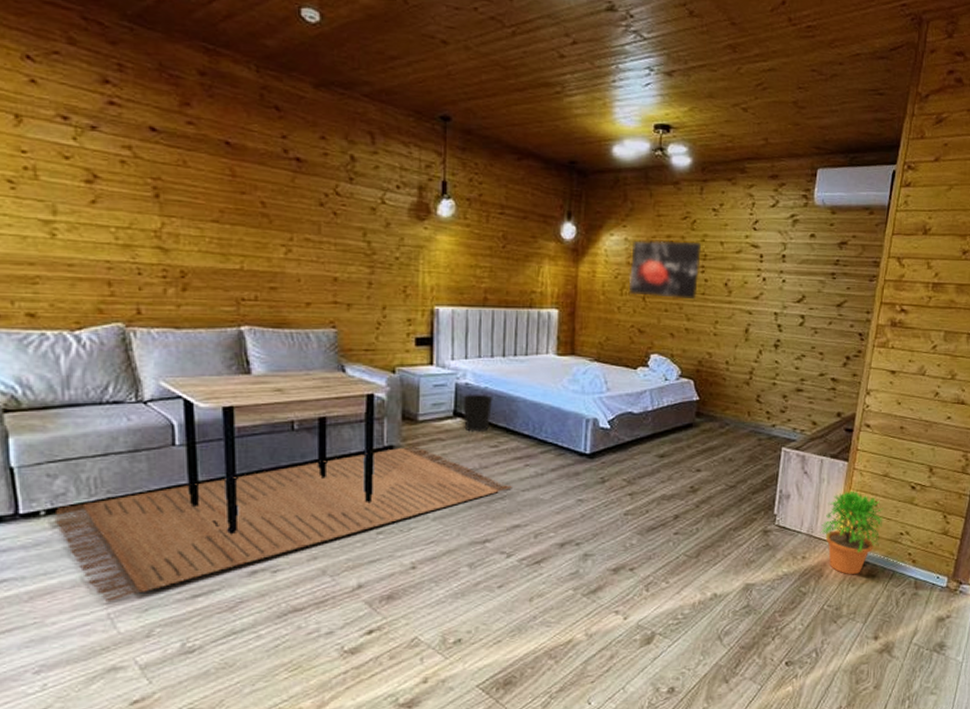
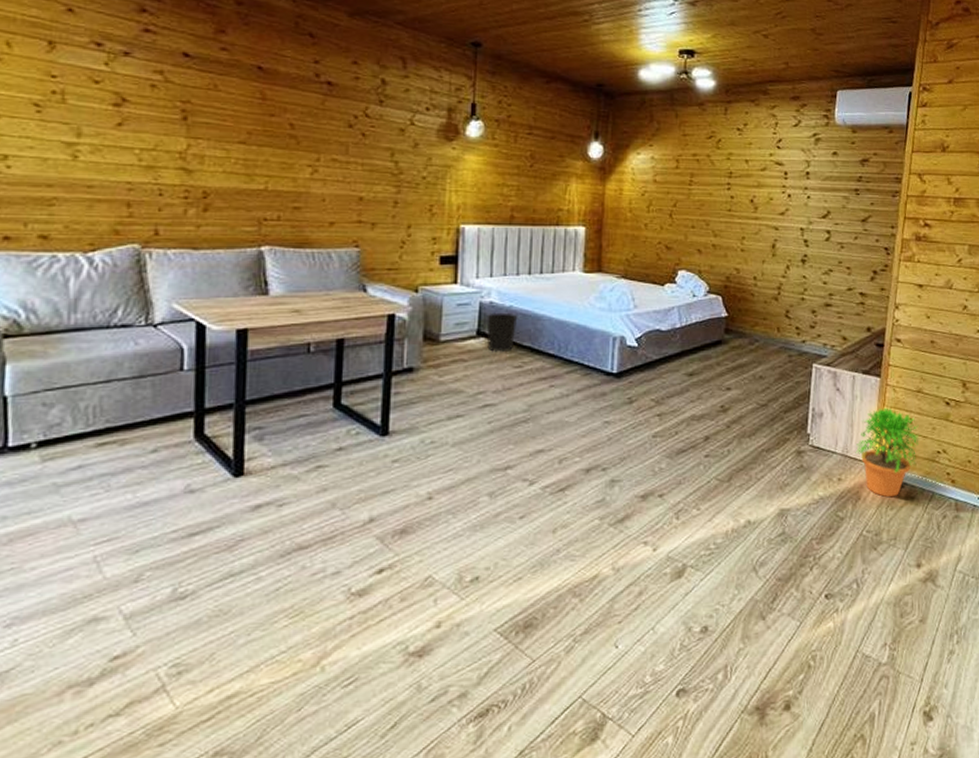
rug: present [54,445,512,603] -> none [45,367,536,544]
wall art: present [630,240,701,300] -> none [656,158,726,216]

